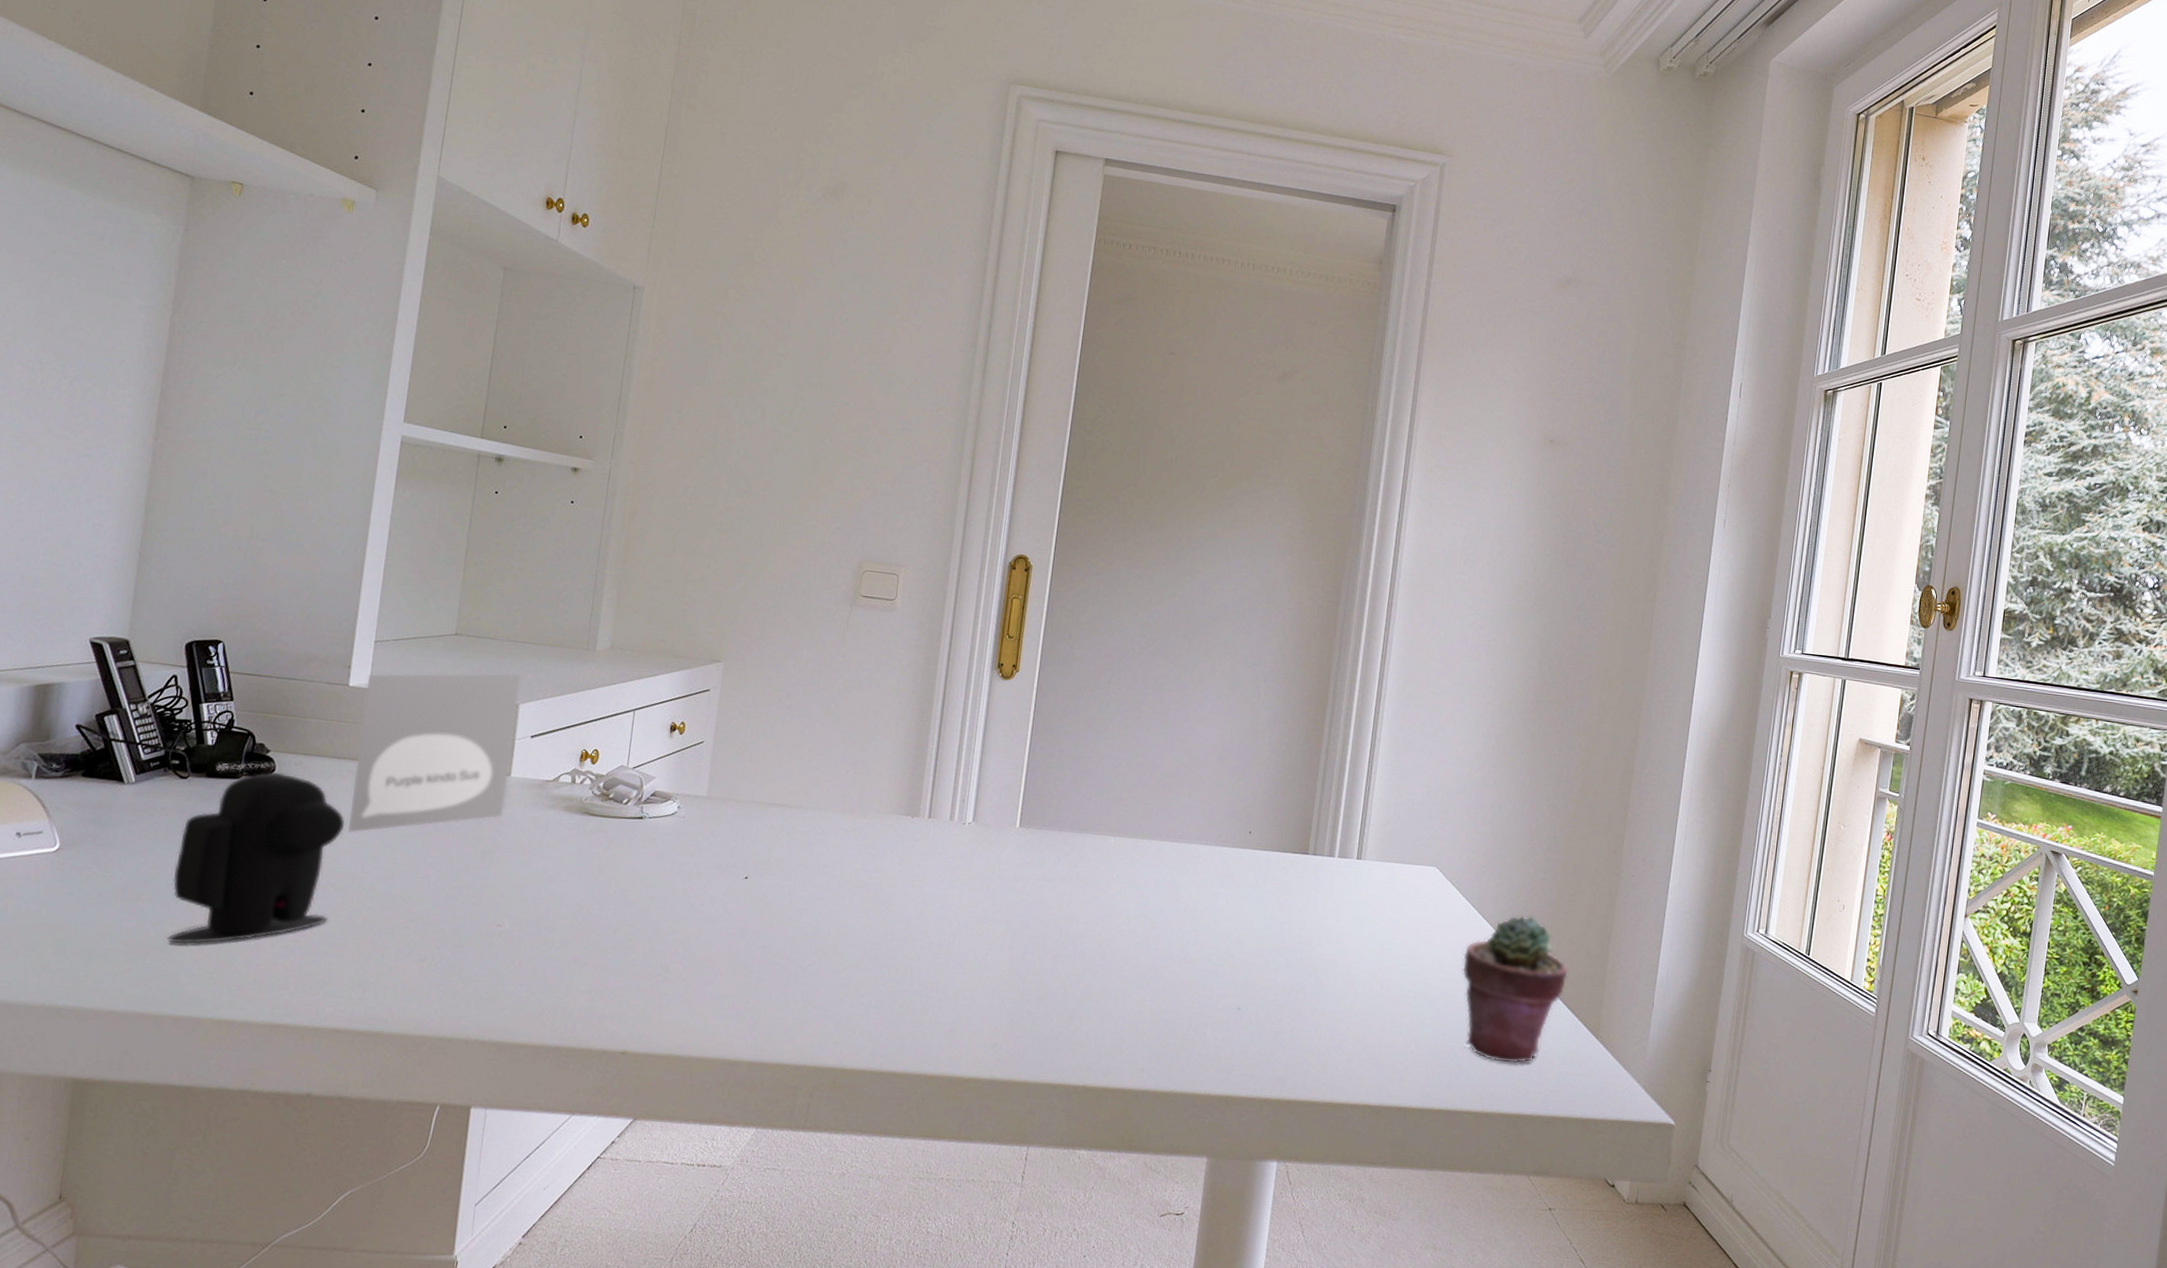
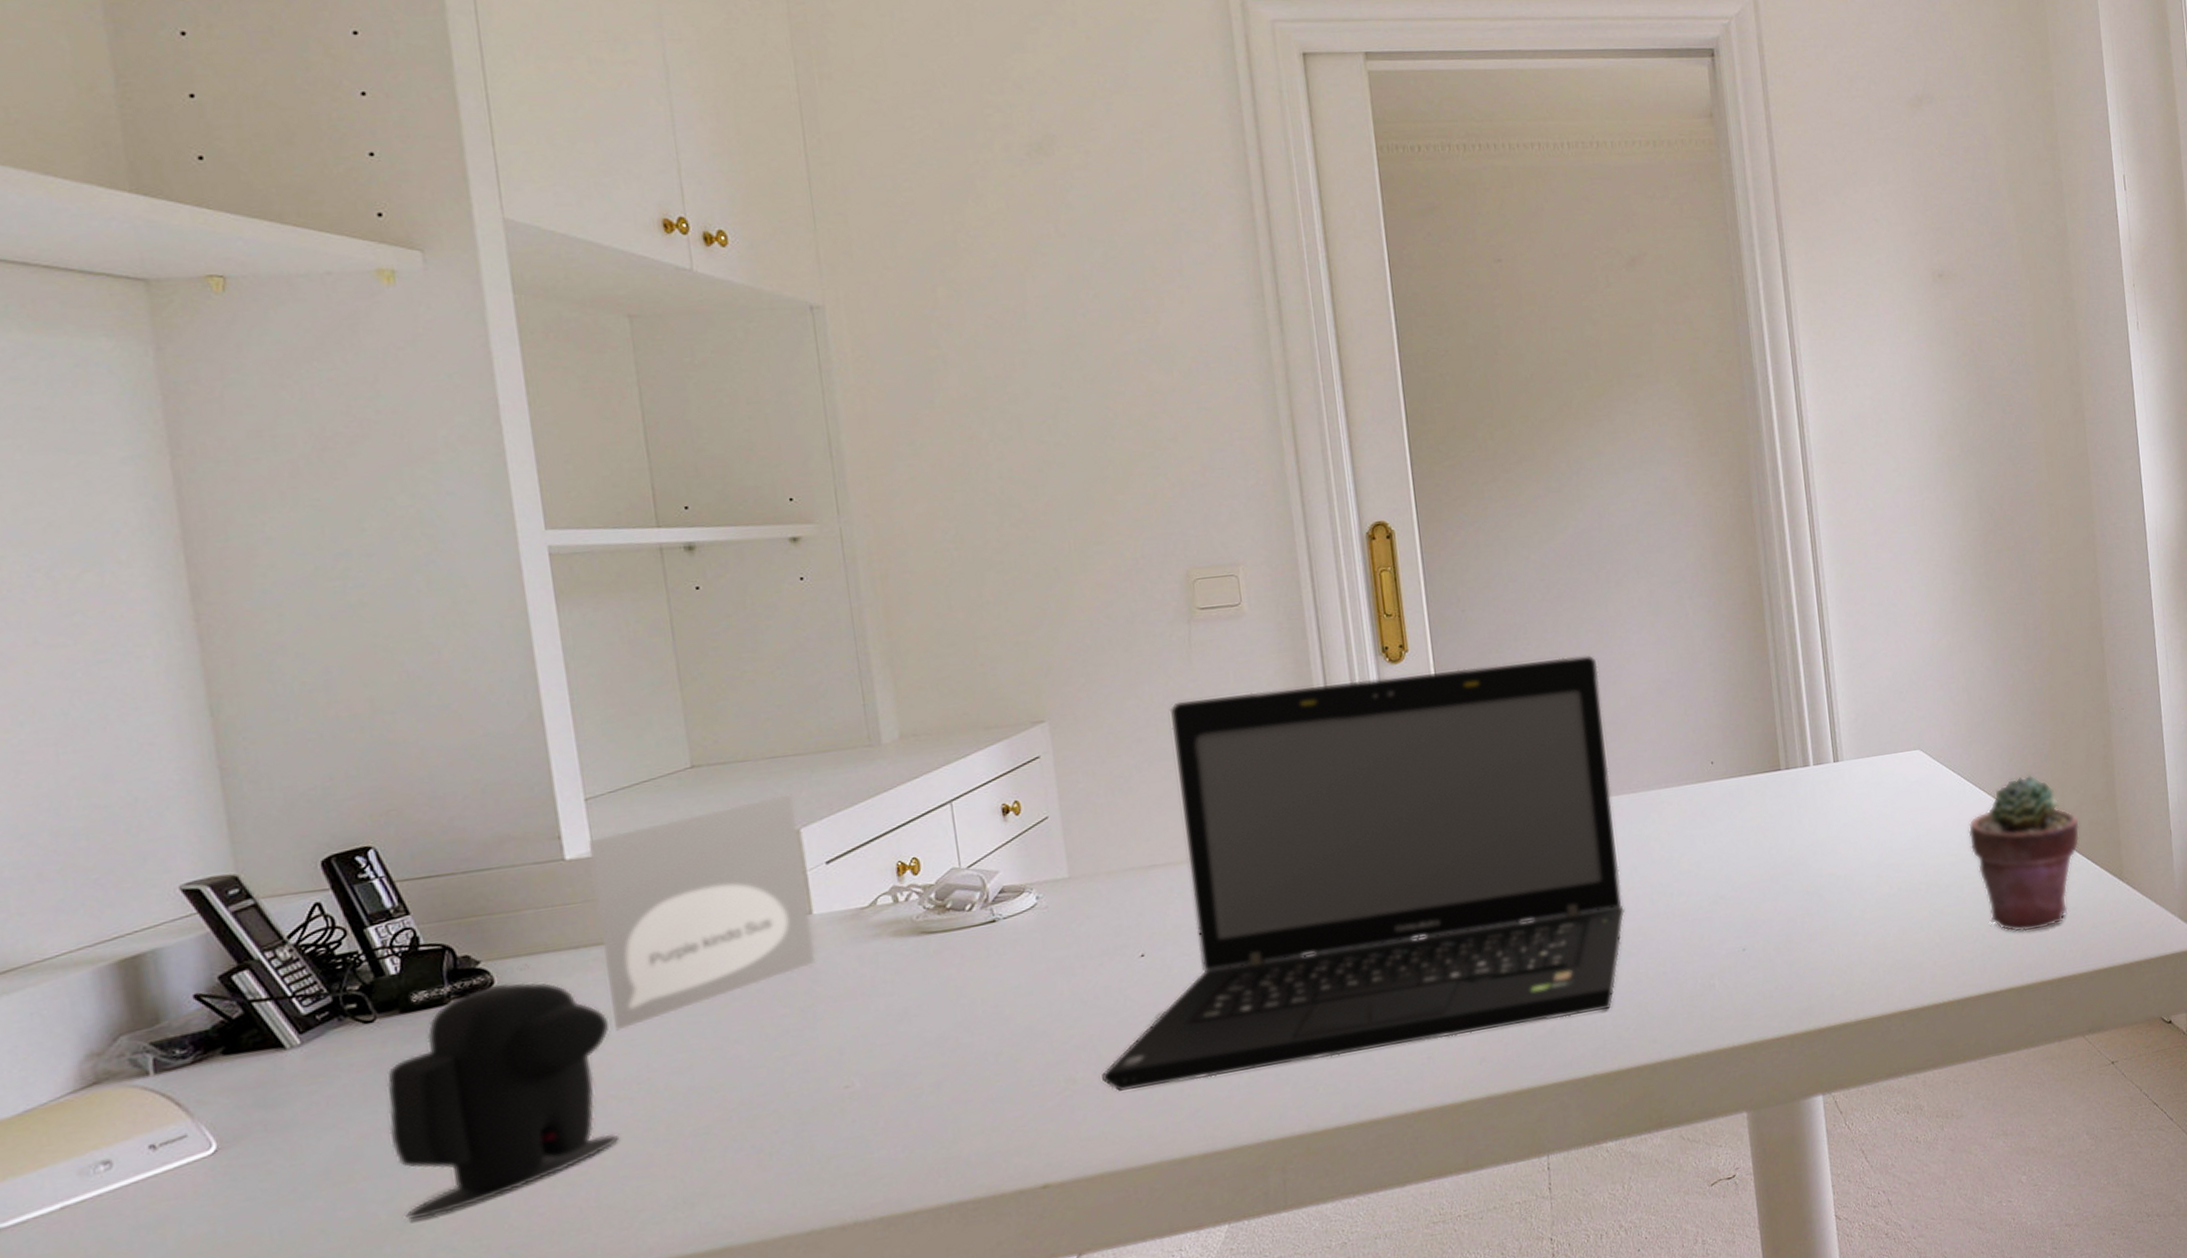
laptop: none [689,670,1172,1029] -> present [1102,655,1626,1092]

